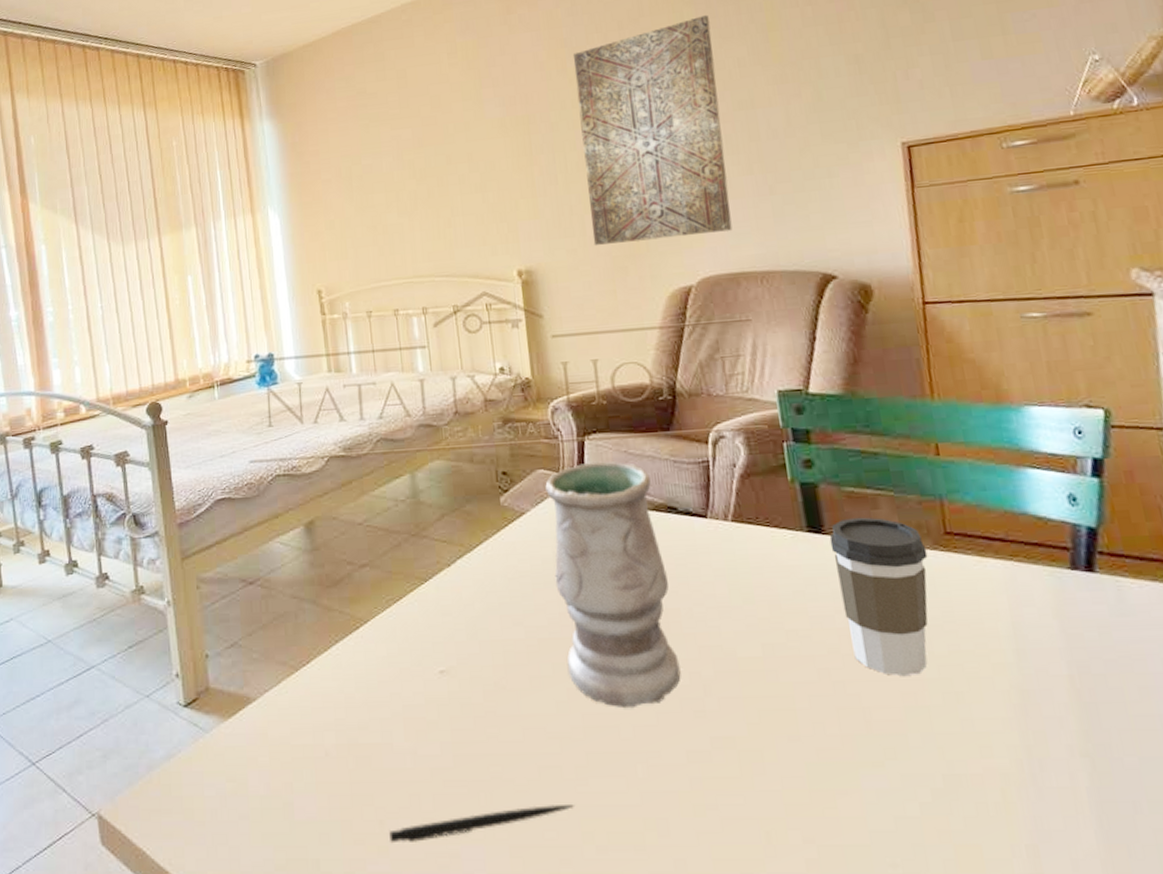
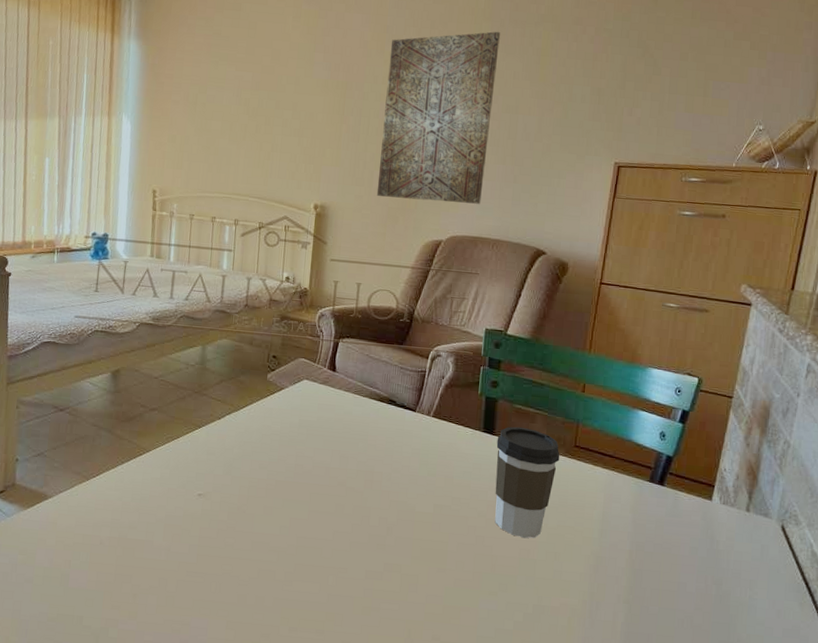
pen: present [389,805,576,844] -> none [139,596,280,612]
vase: present [545,461,681,709] -> none [293,359,381,537]

